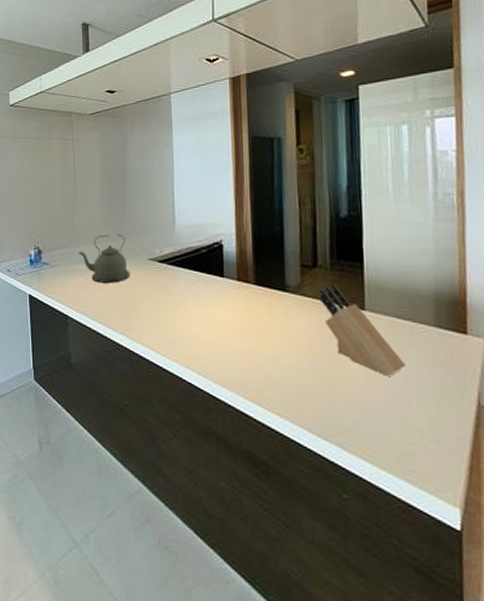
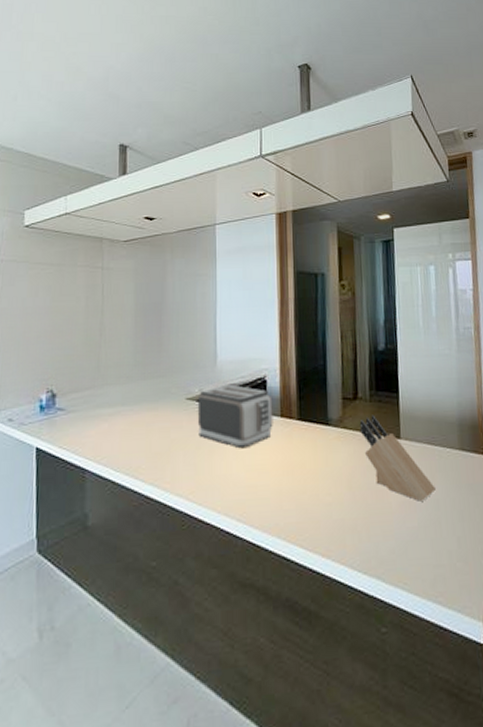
kettle: present [78,234,130,283] -> none [103,372,165,428]
toaster: none [158,247,230,308] -> present [197,384,273,449]

